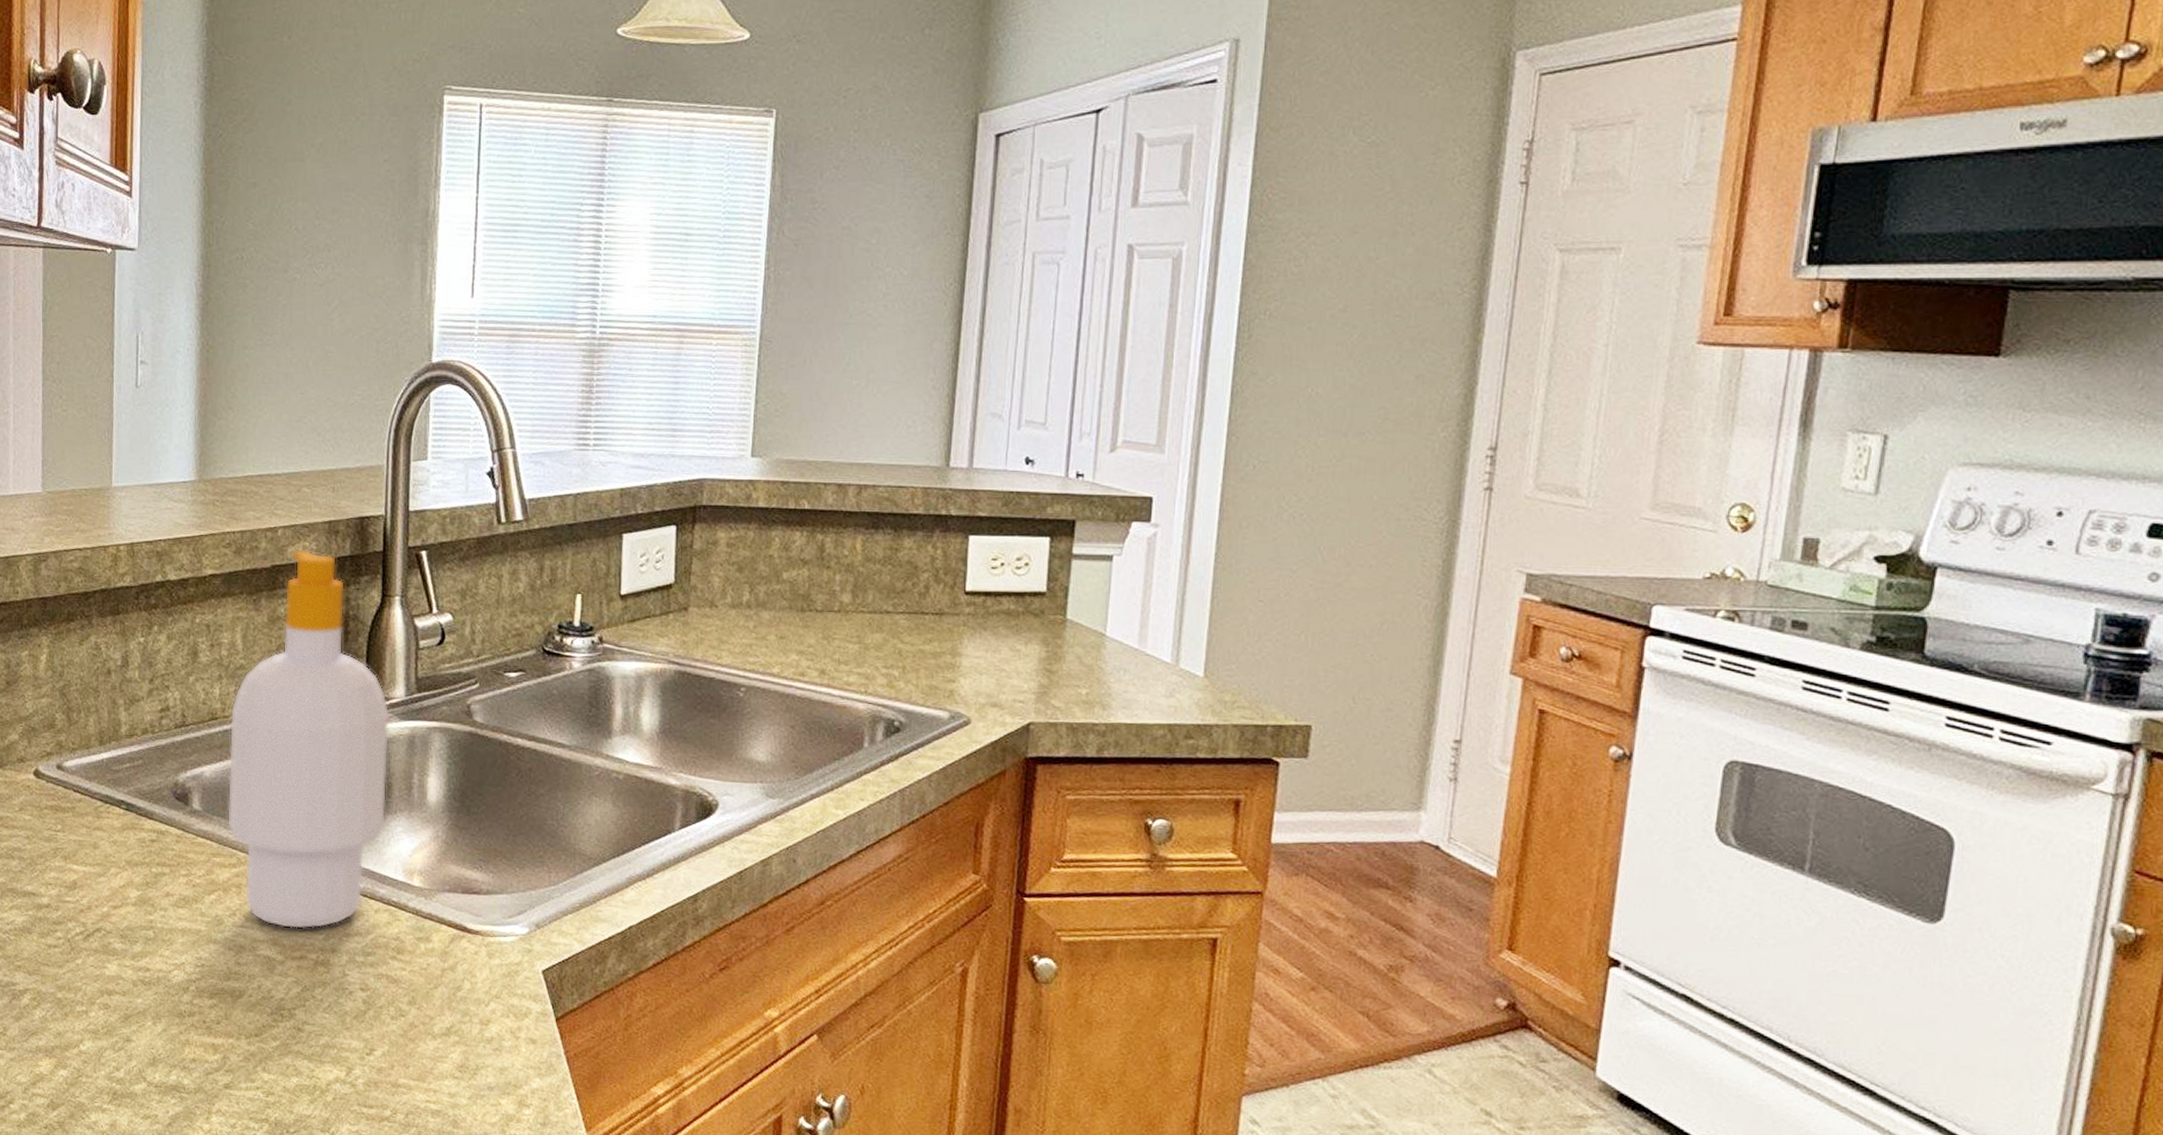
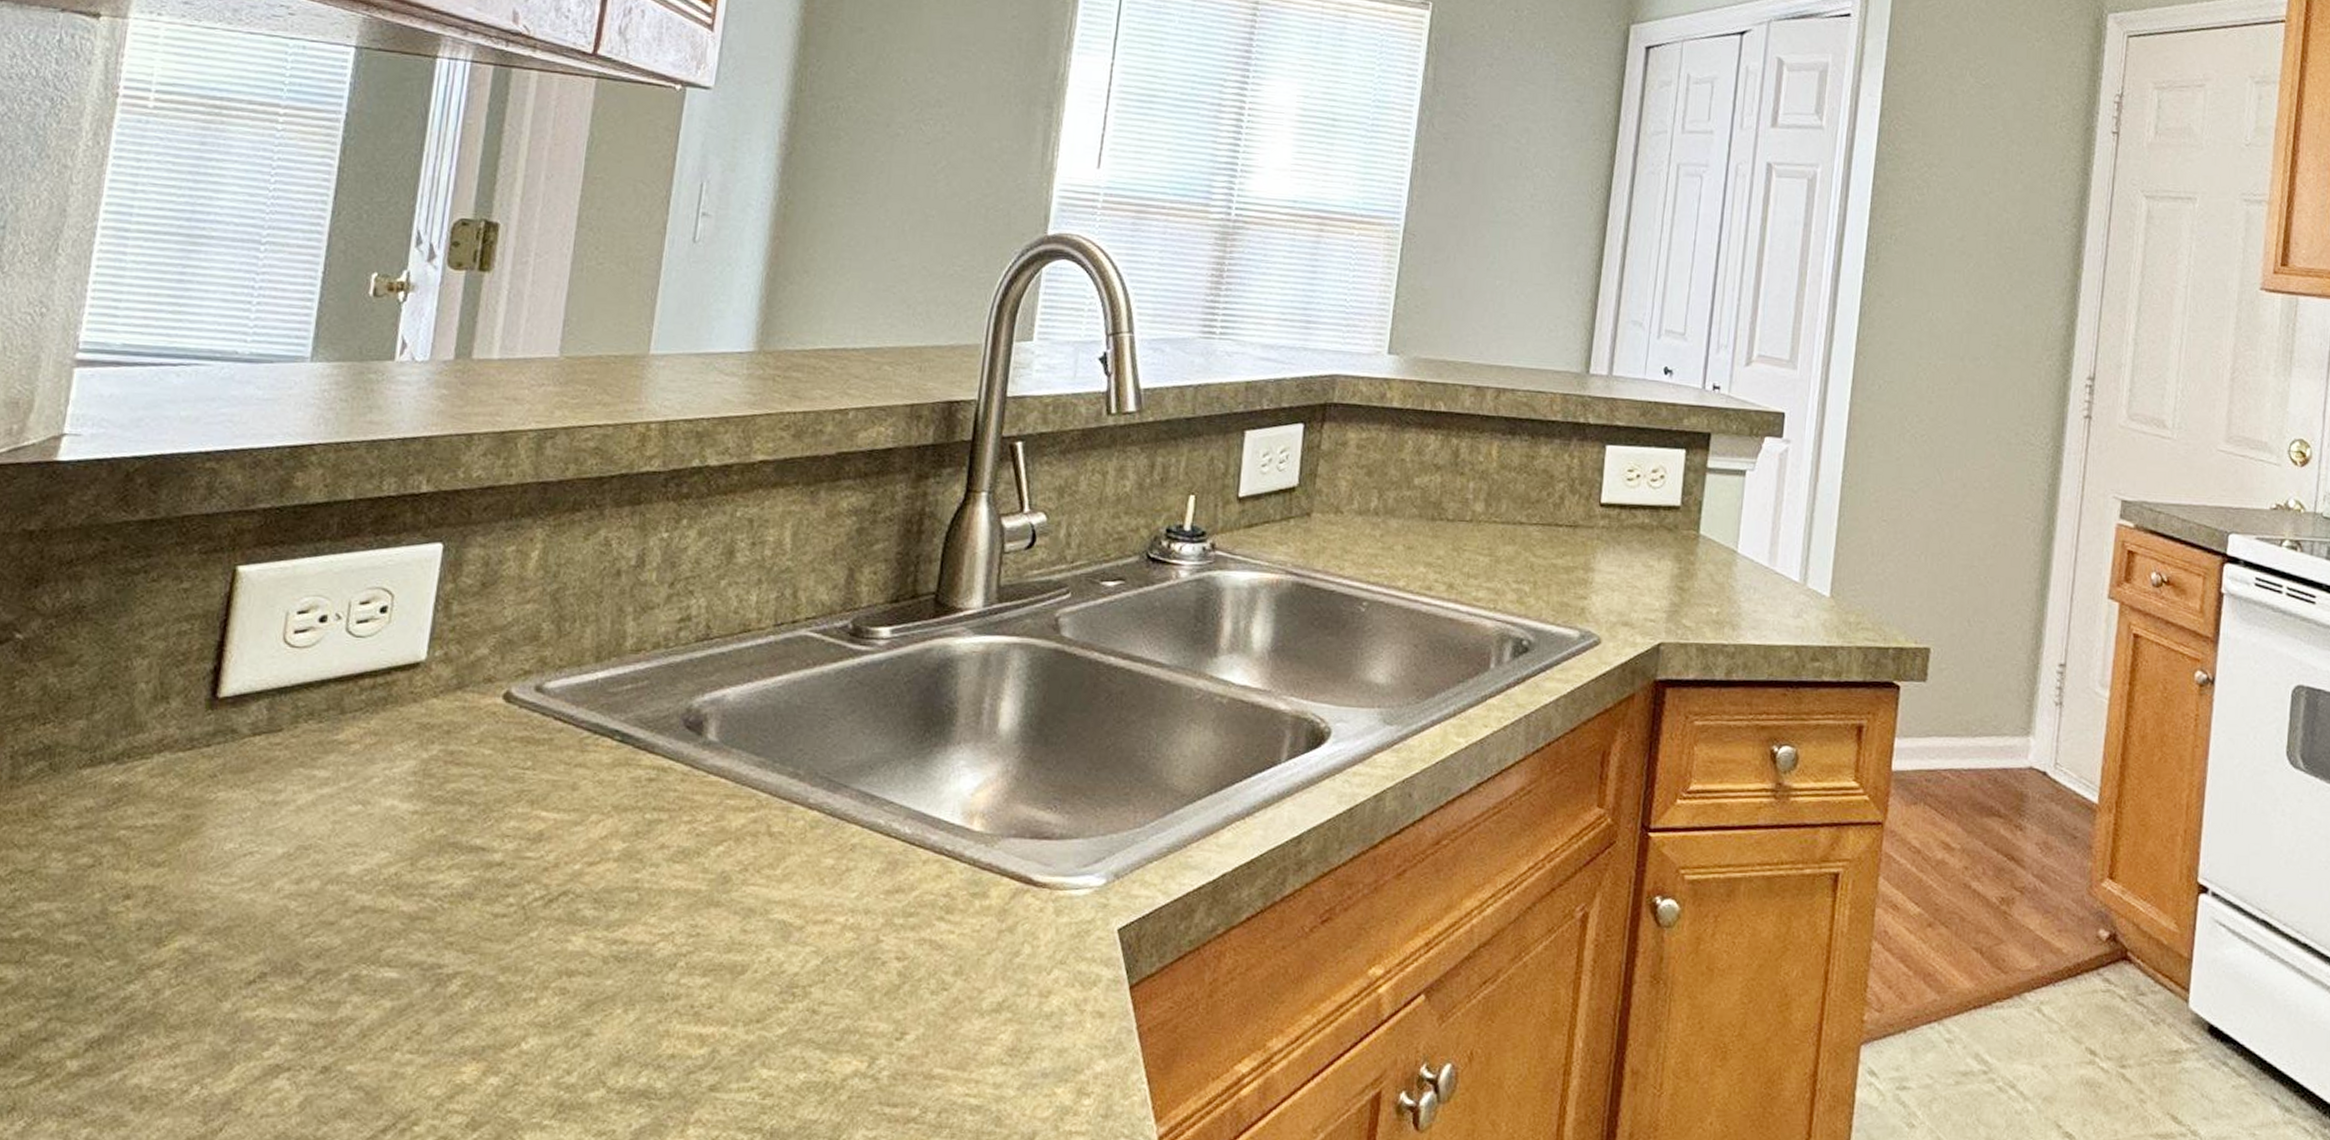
soap bottle: present [227,549,390,929] -> none [748,435,963,886]

